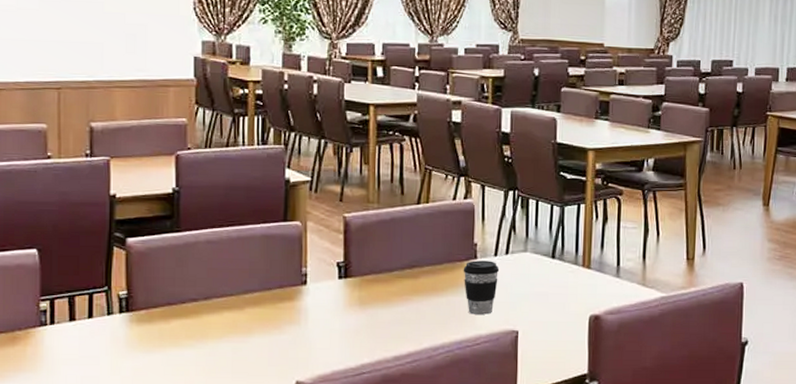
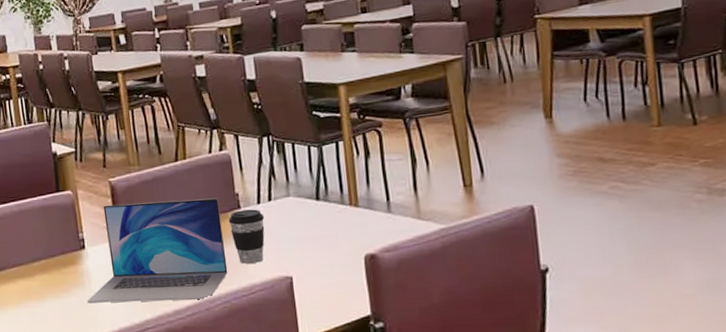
laptop: none [300,241,456,347] -> present [87,198,228,303]

